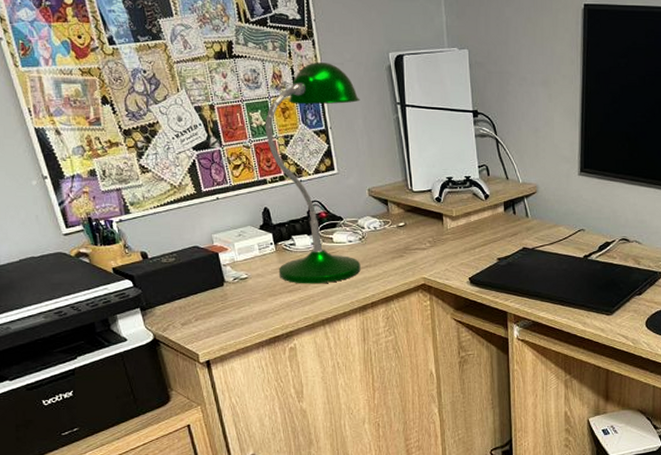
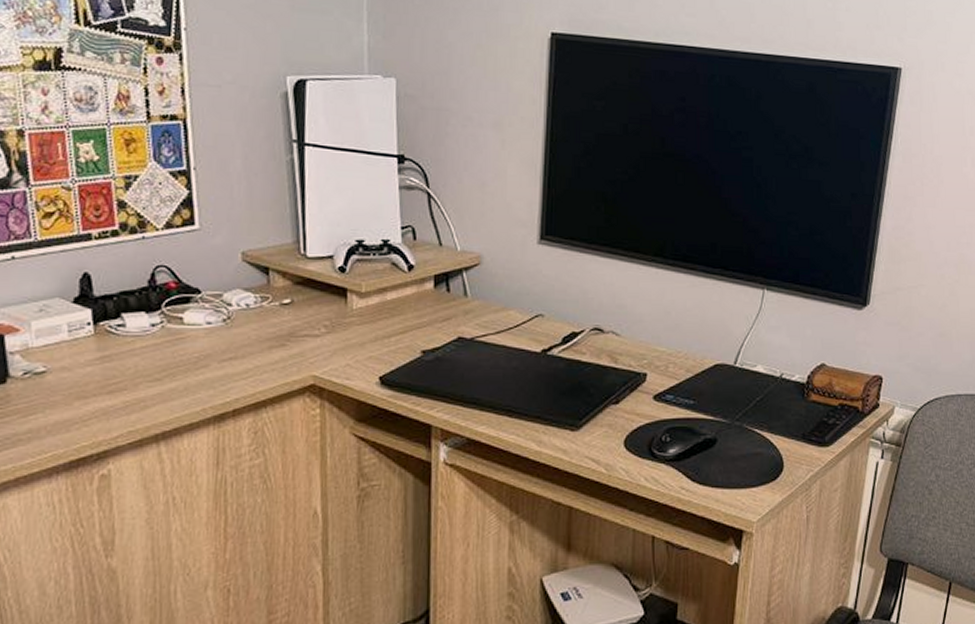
desk lamp: present [264,61,361,284] -> none [96,81,241,383]

